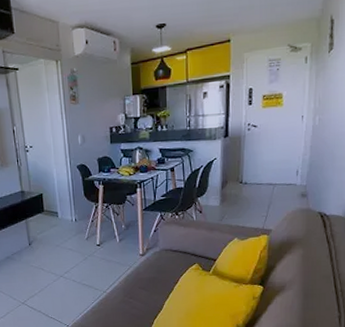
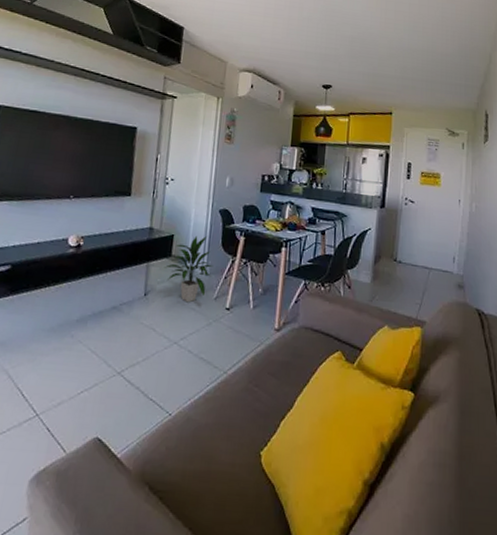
indoor plant: none [40,190,81,245] -> present [164,235,213,303]

